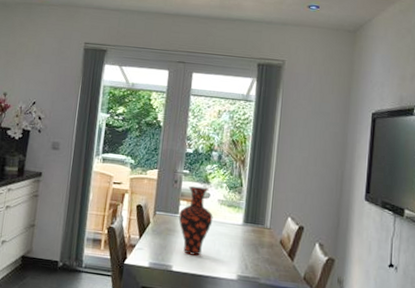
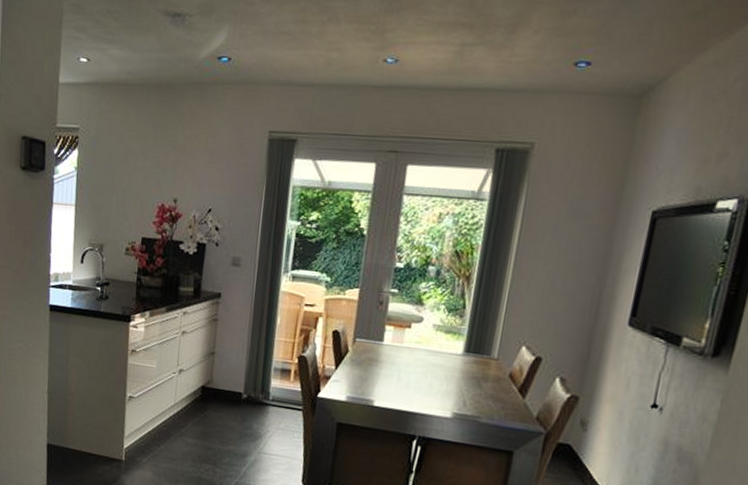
vase: present [178,186,213,256] -> none [383,308,426,390]

